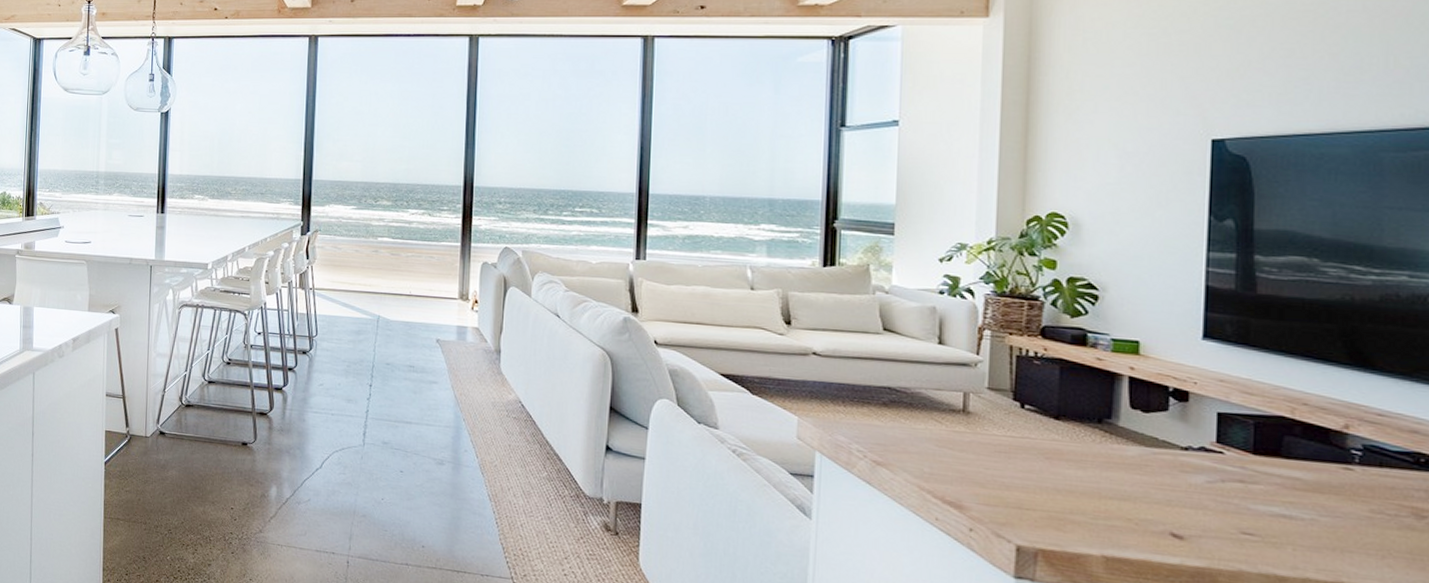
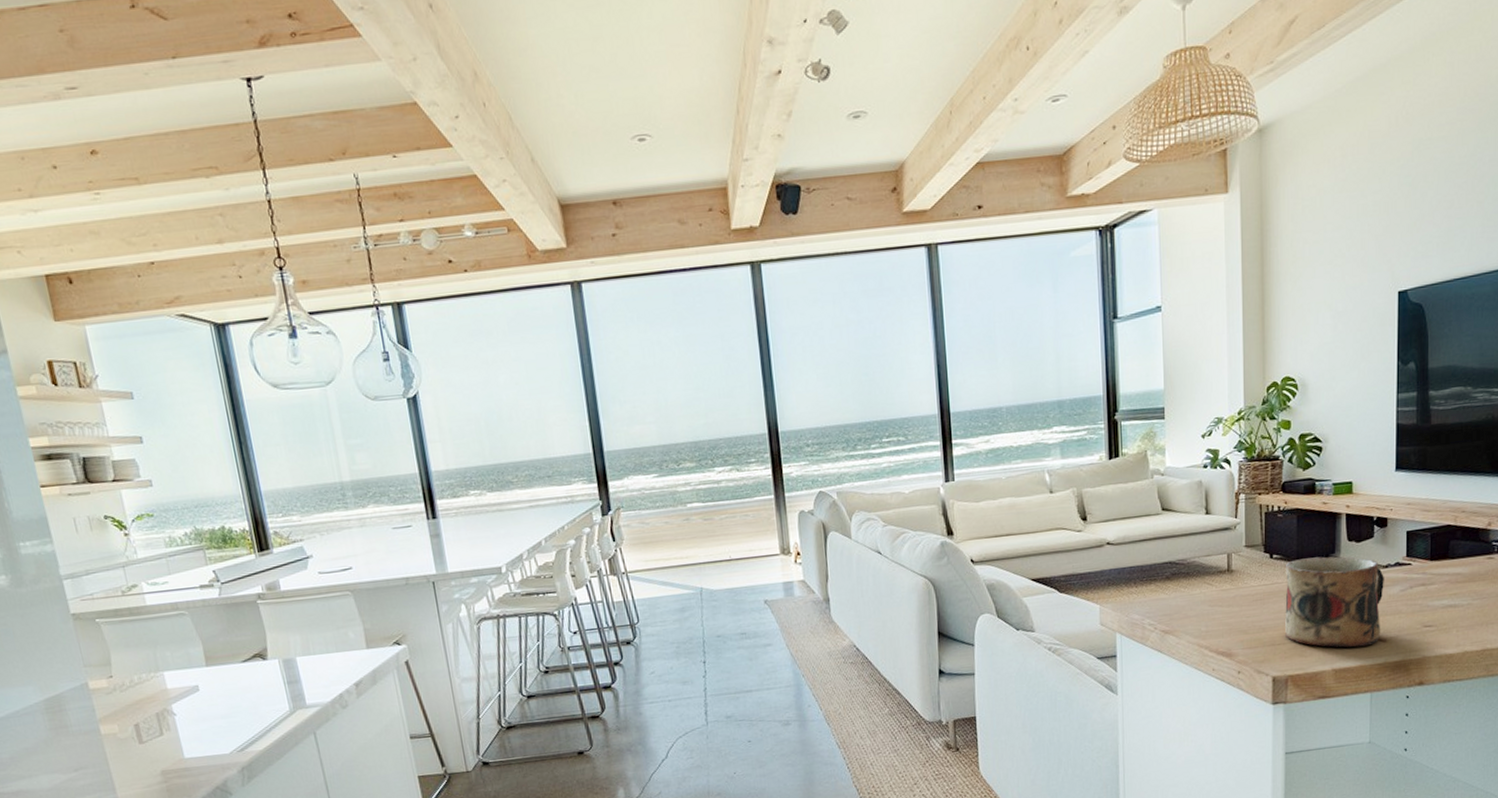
mug: none [1037,416,1182,539] -> present [1285,556,1384,648]

